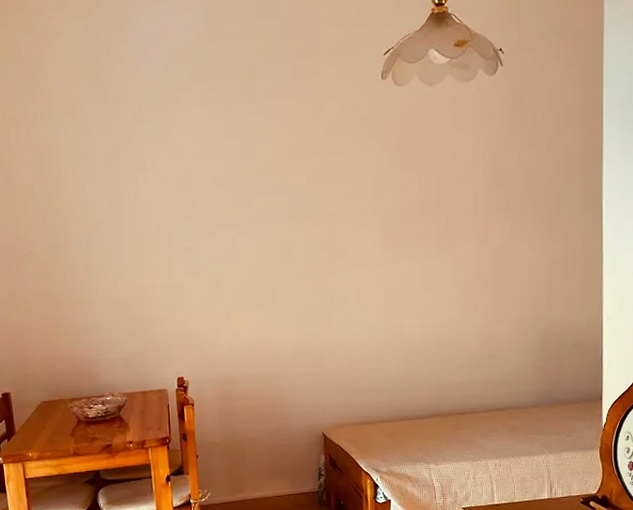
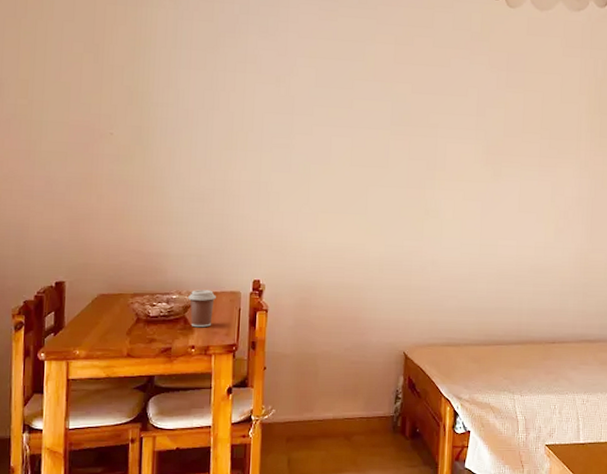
coffee cup: none [121,390,146,425] -> present [188,290,216,328]

